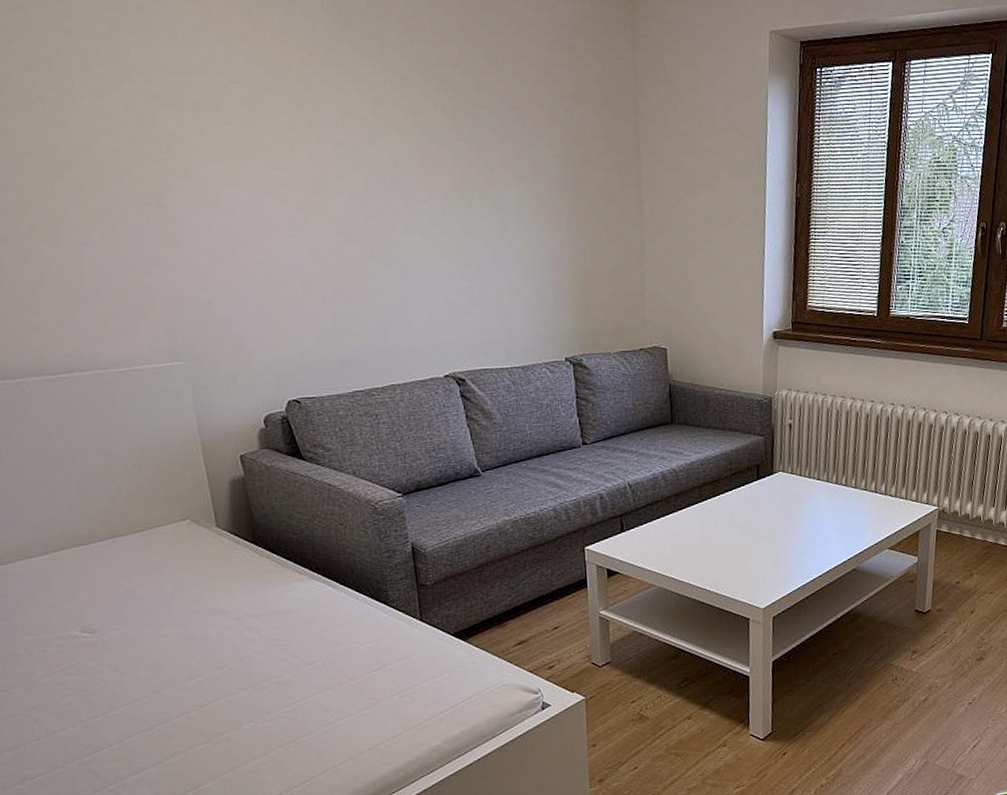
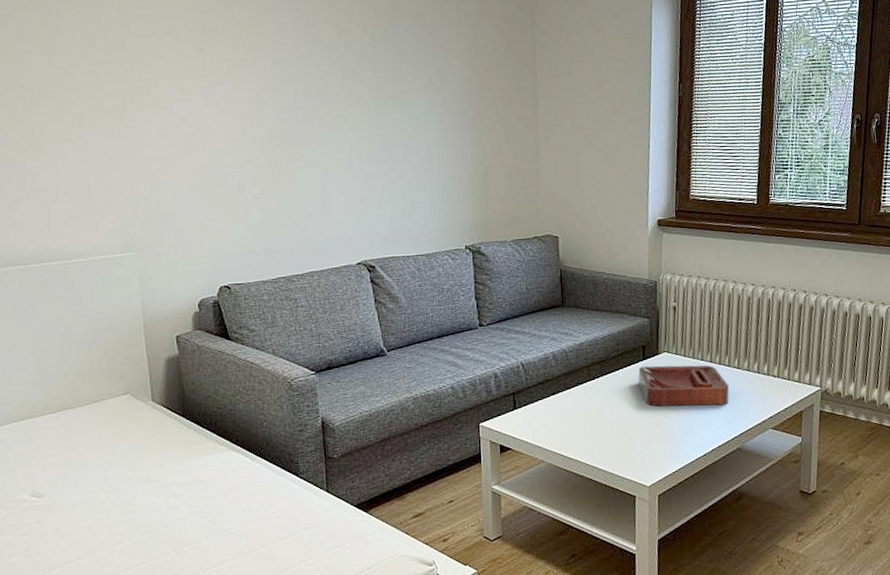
decorative tray: none [752,484,846,528] -> present [638,365,730,407]

